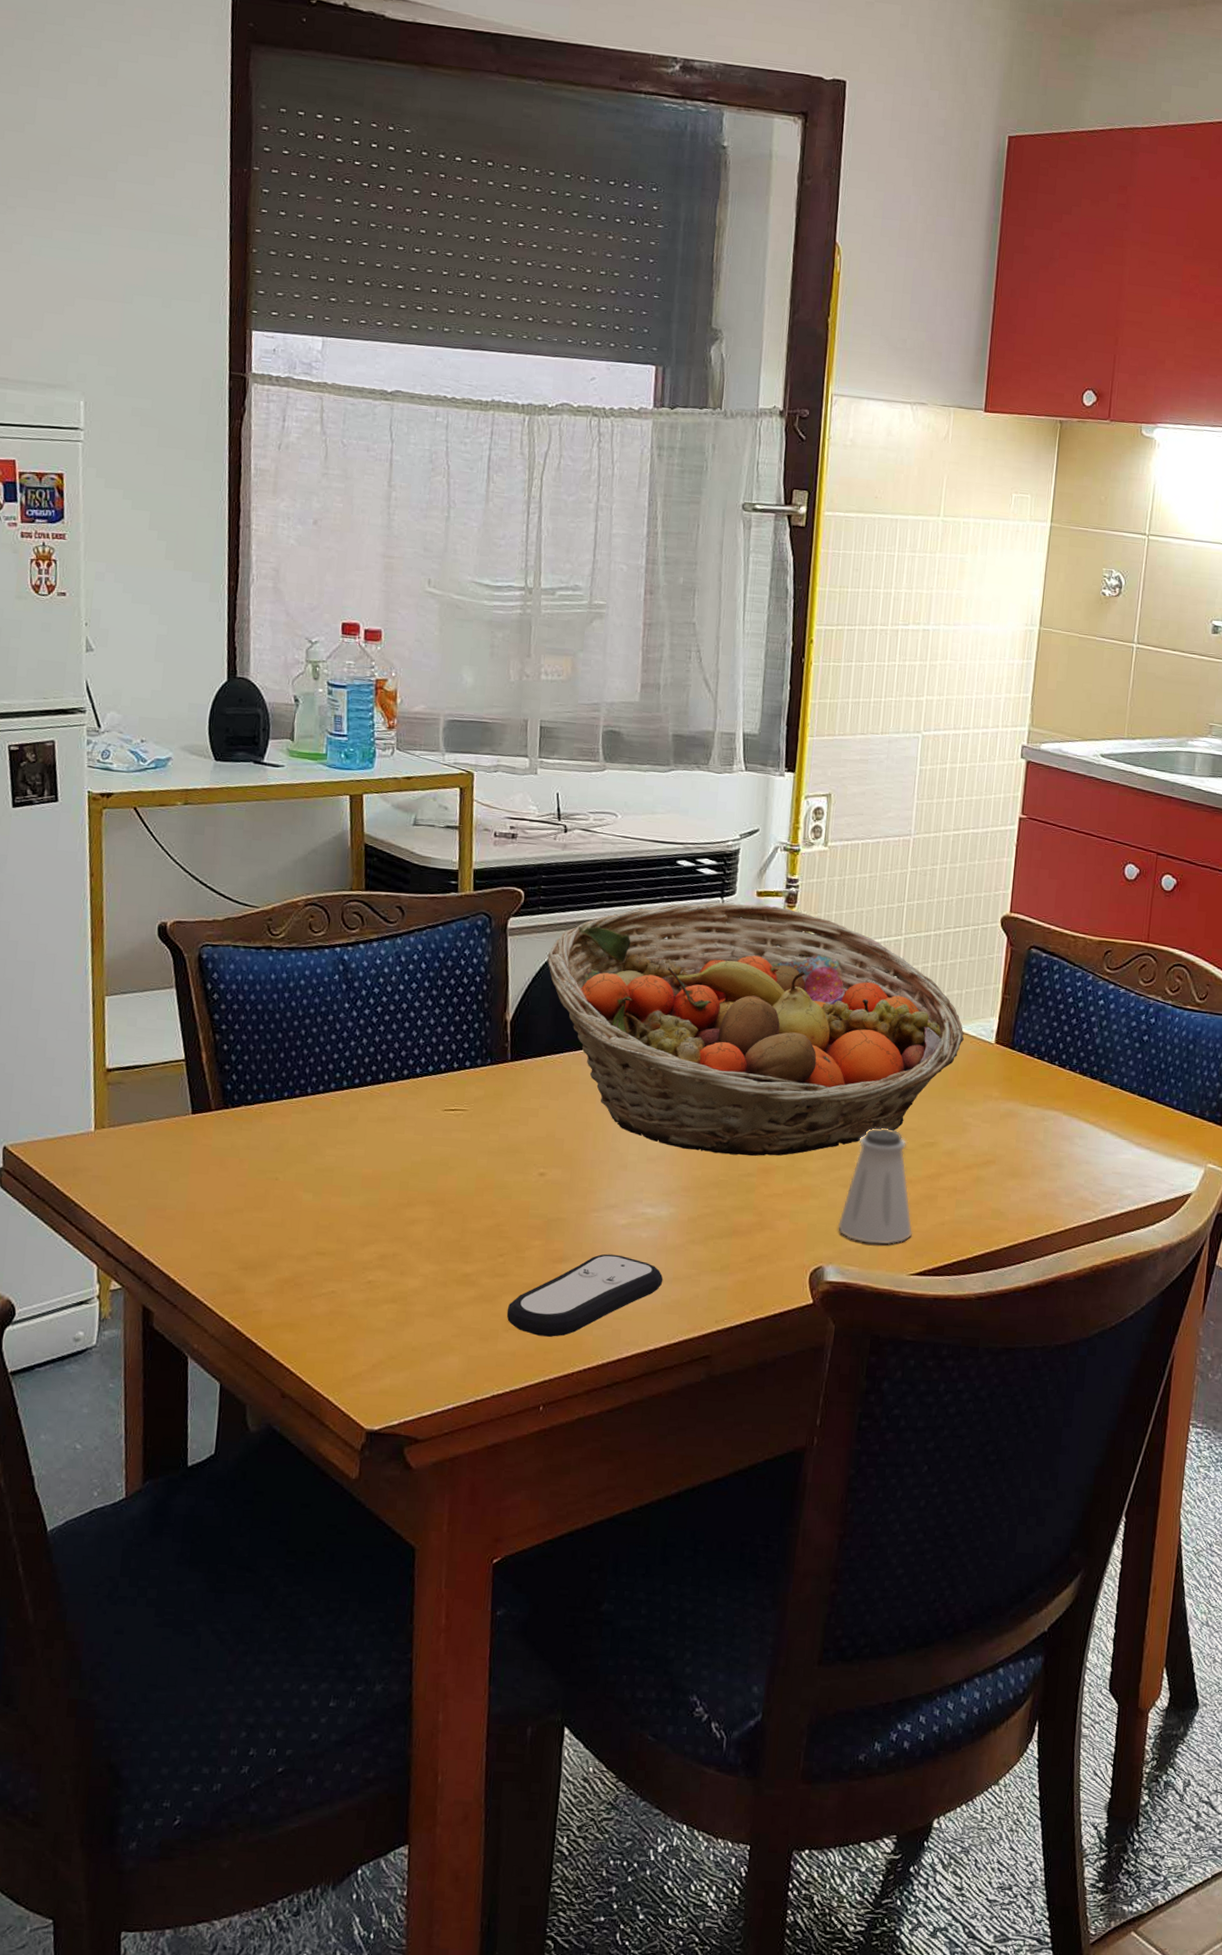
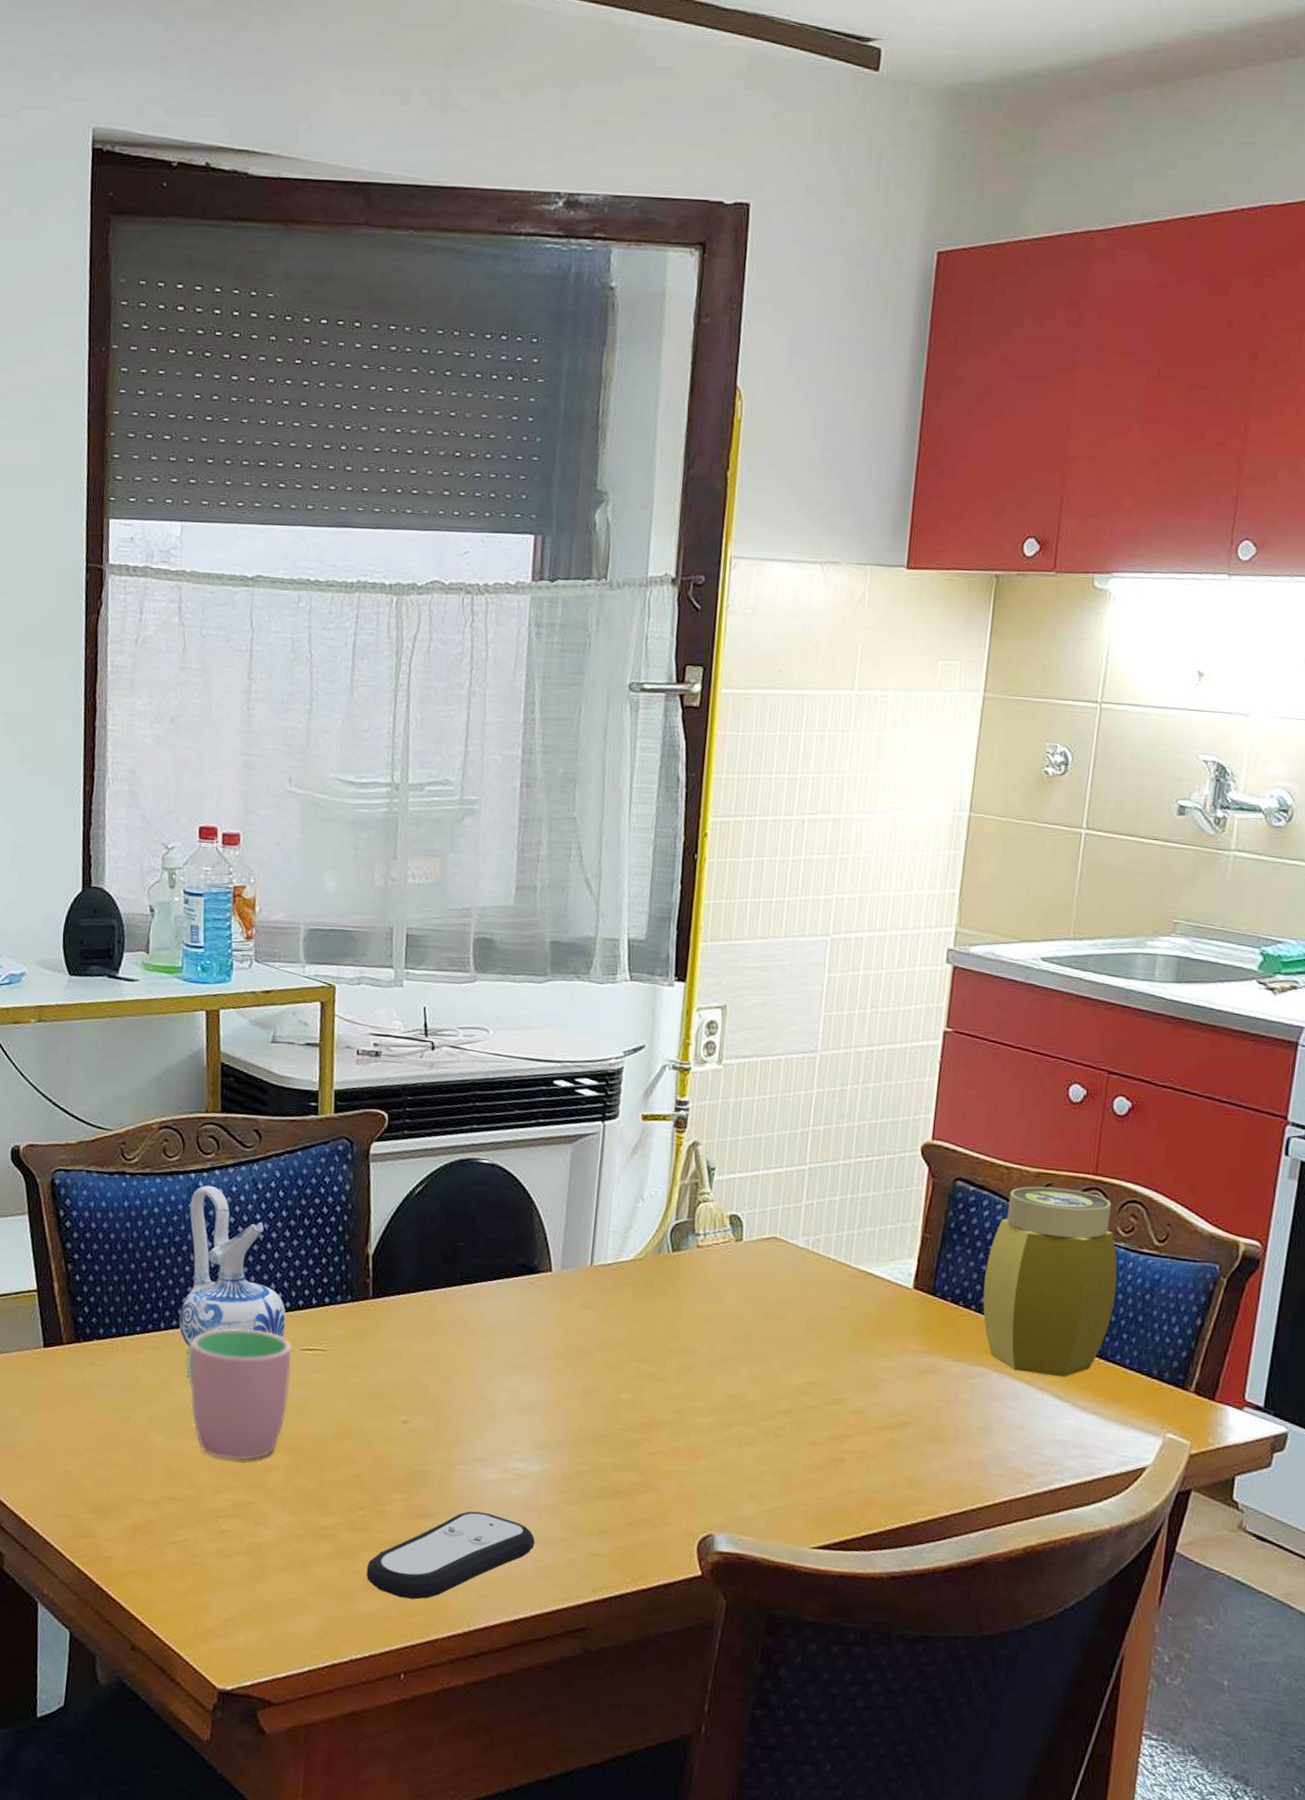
ceramic pitcher: none [325,958,429,1111] -> present [179,1185,286,1348]
cup: none [332,1092,435,1215] -> present [186,1329,292,1461]
fruit basket: present [547,902,964,1156] -> none [412,1127,877,1410]
saltshaker: present [838,1128,913,1245] -> none [730,1381,816,1513]
jar: none [1054,952,1166,1118] -> present [982,1186,1118,1378]

